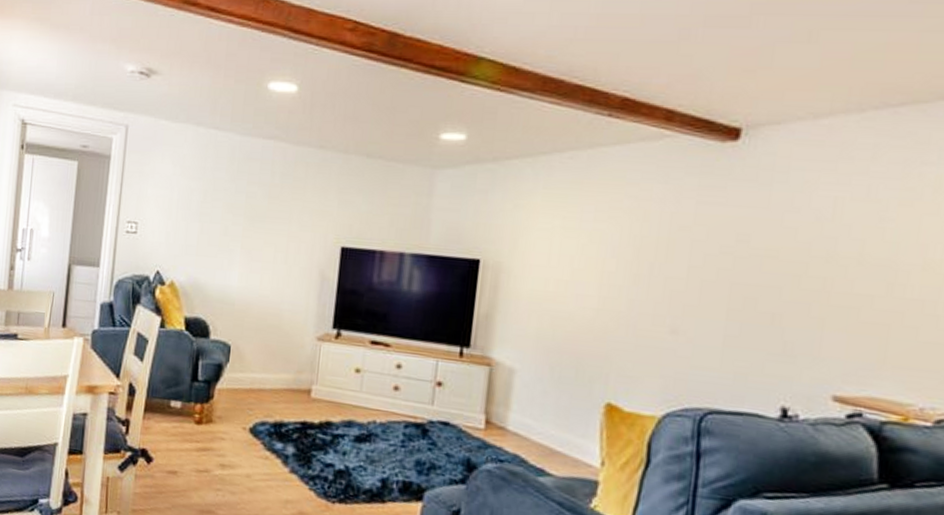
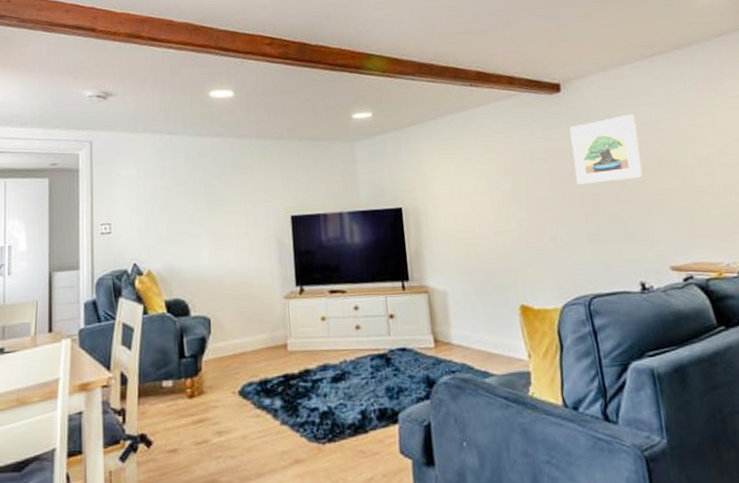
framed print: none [726,184,843,275] -> present [569,113,643,185]

